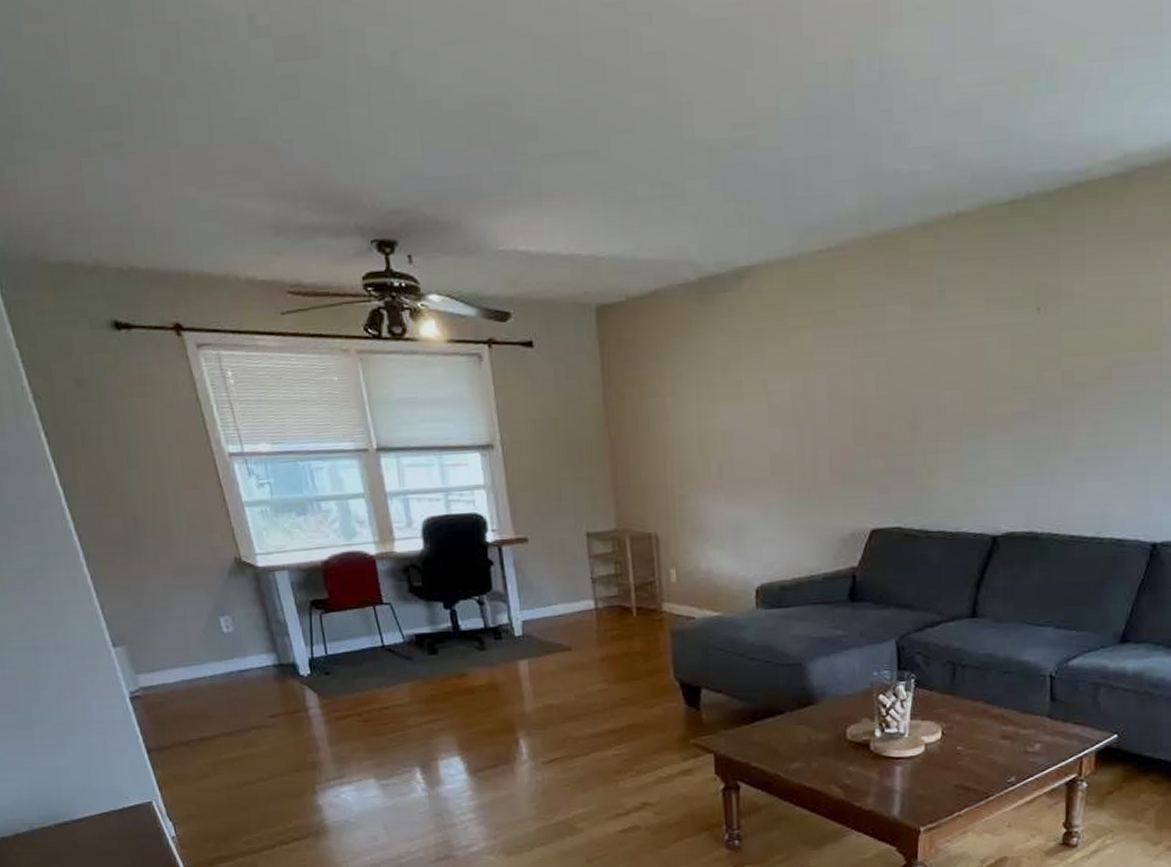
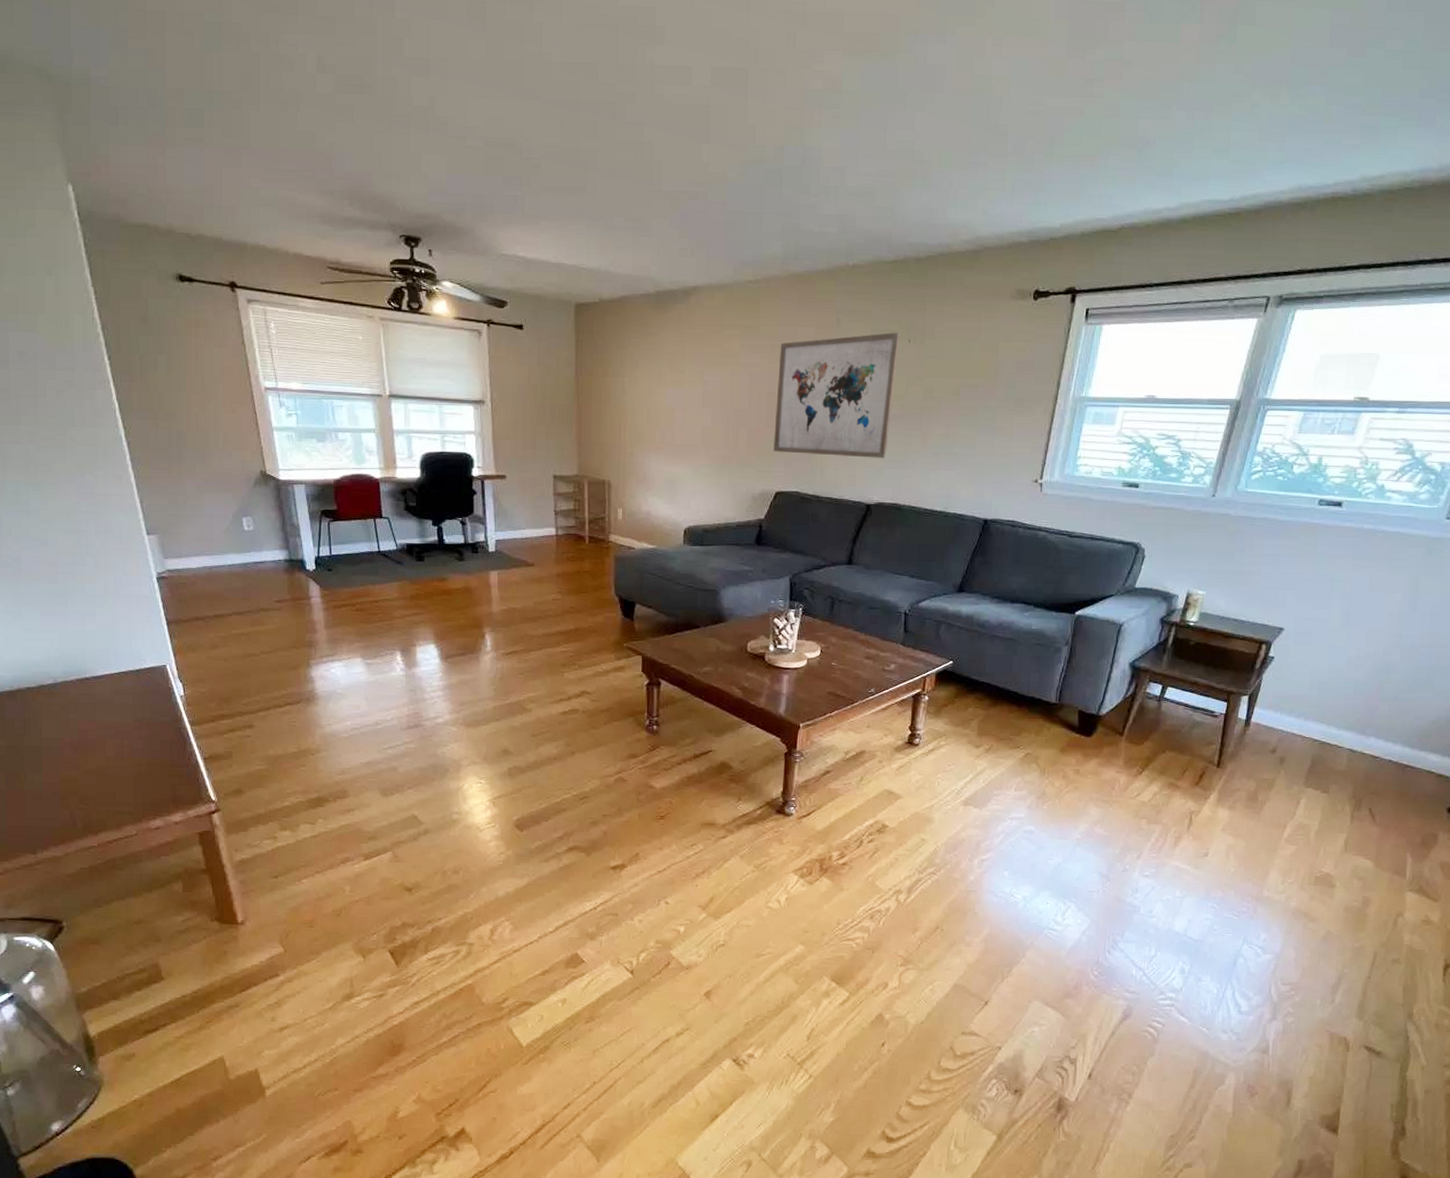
wall art: none [864,299,1026,477] -> present [773,332,900,459]

